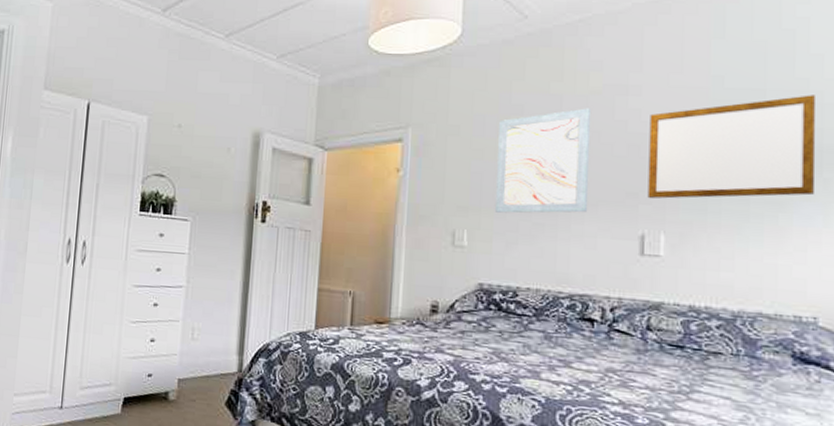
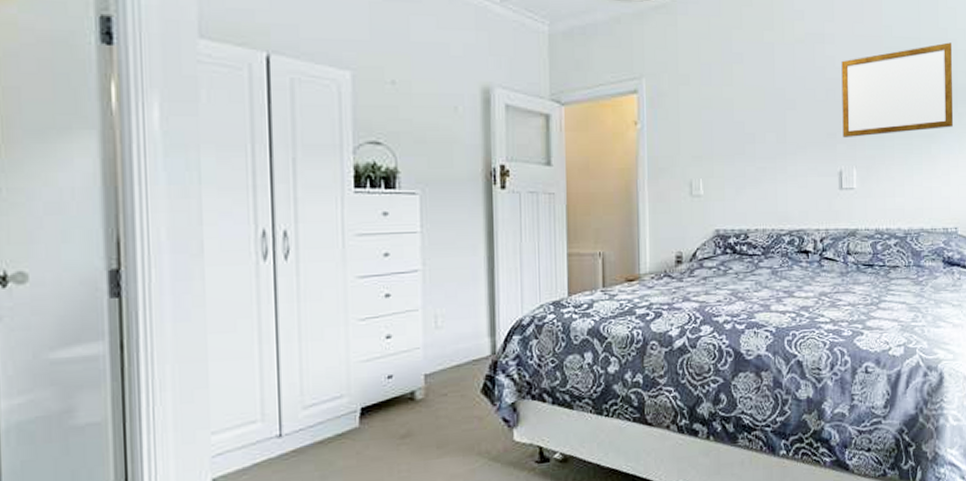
wall art: present [496,108,592,213] -> none [723,56,799,160]

